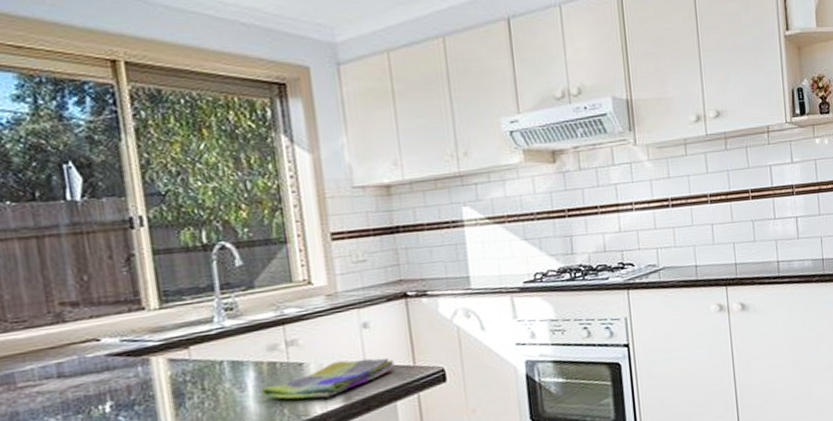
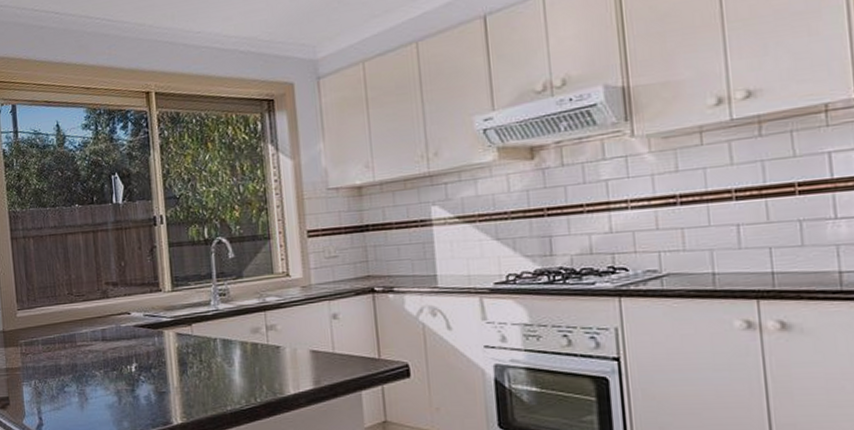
dish towel: present [261,357,395,400] -> none [245,347,361,380]

